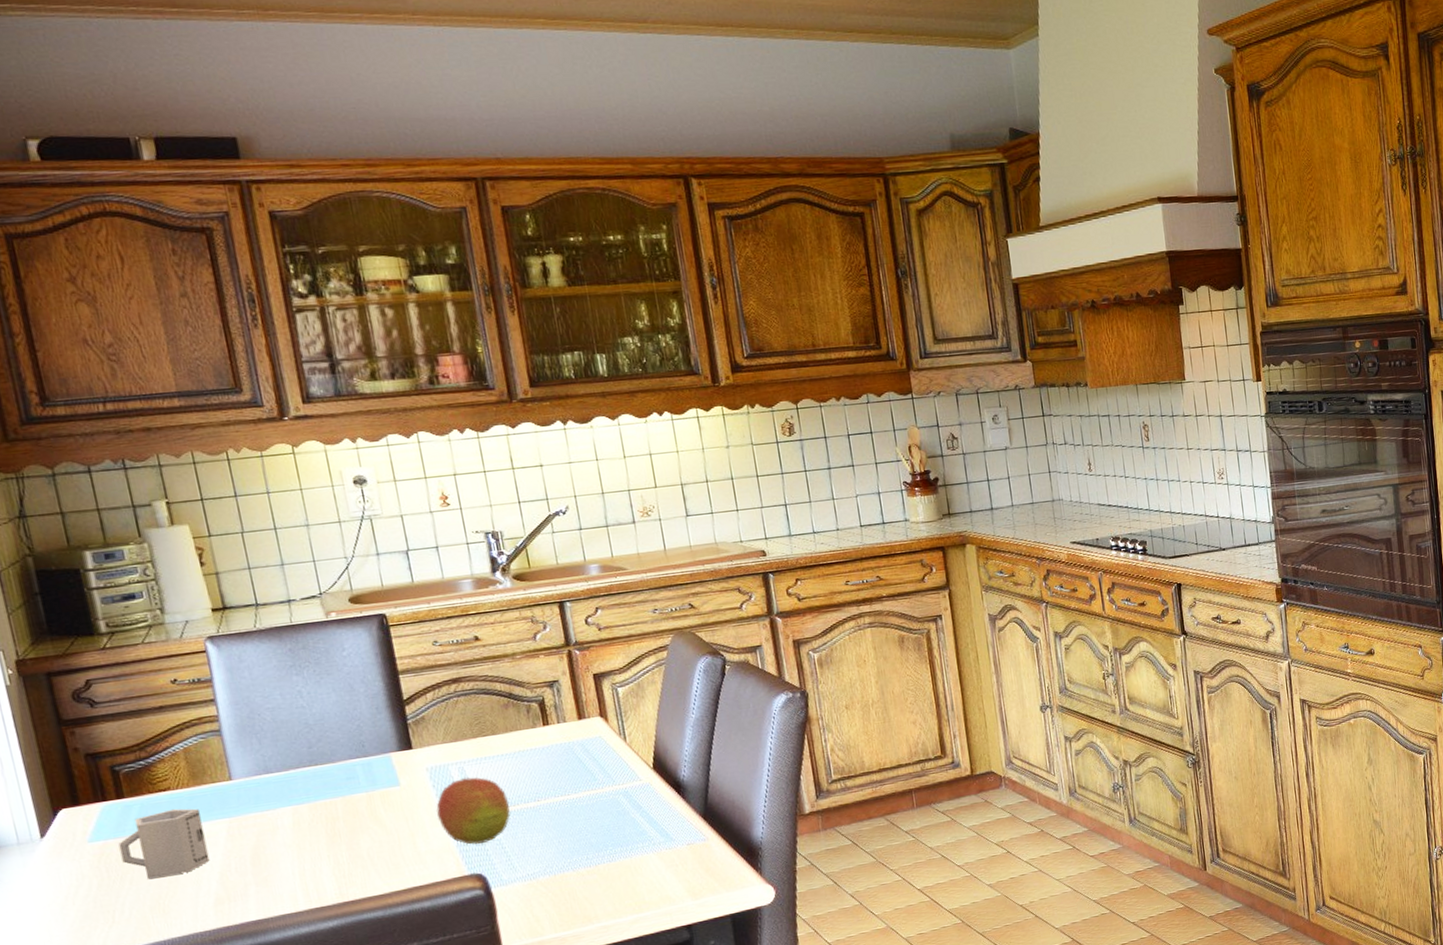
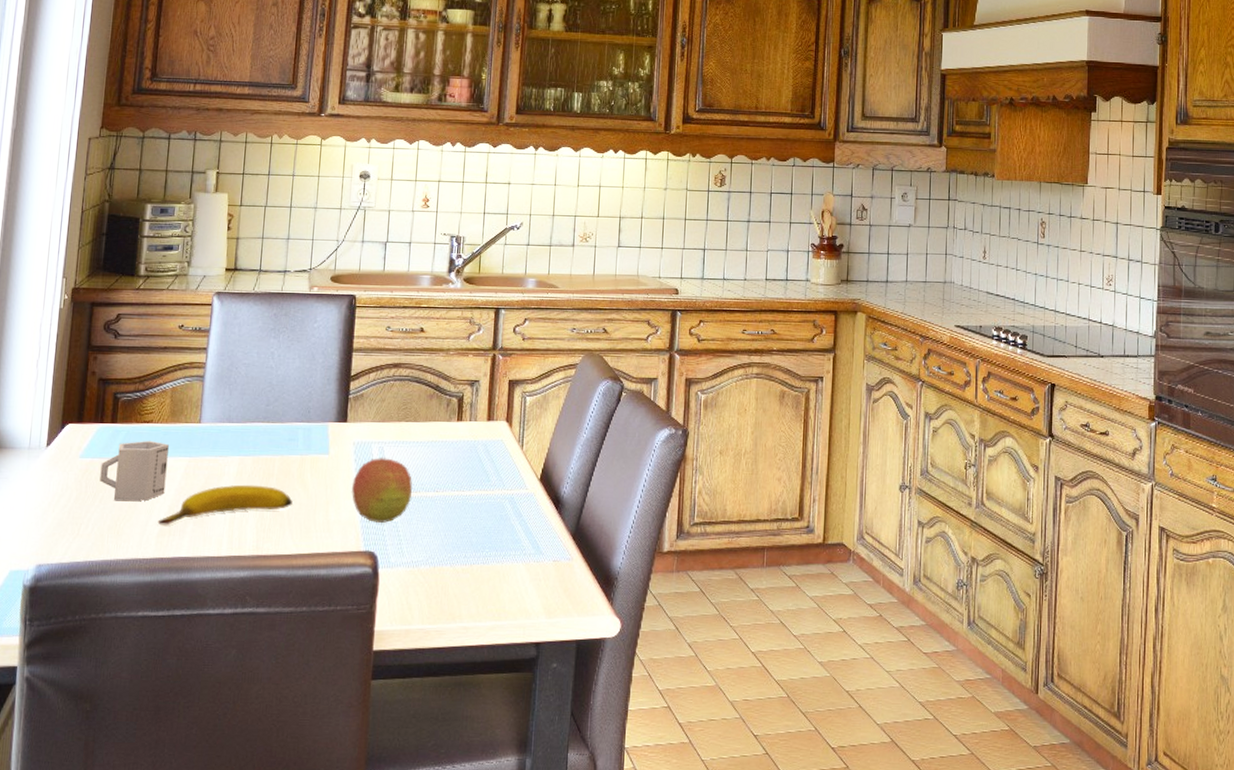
banana: none [210,830,371,894] -> present [157,484,293,526]

